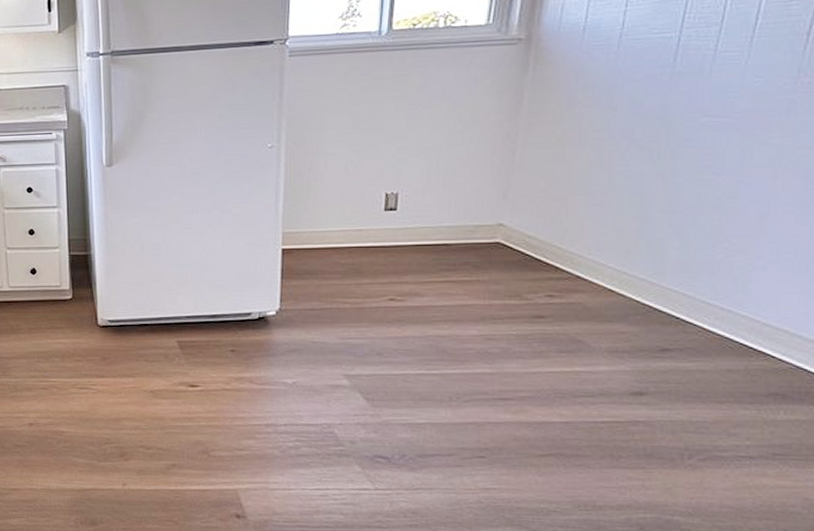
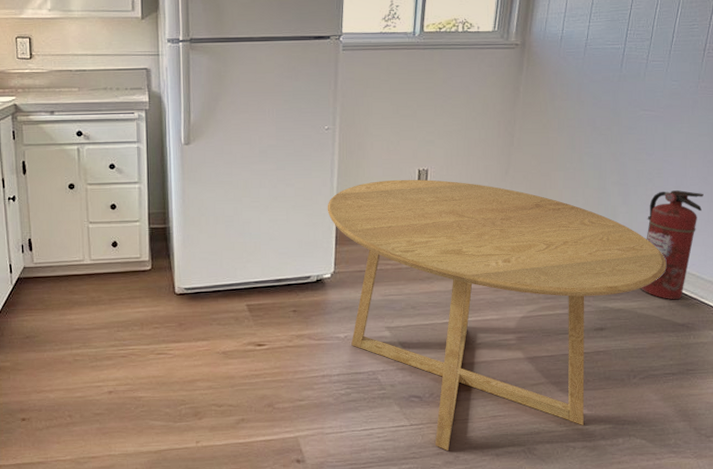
round table: none [271,204,743,523] -> present [327,179,667,450]
fire extinguisher: none [701,220,804,363] -> present [641,190,704,300]

